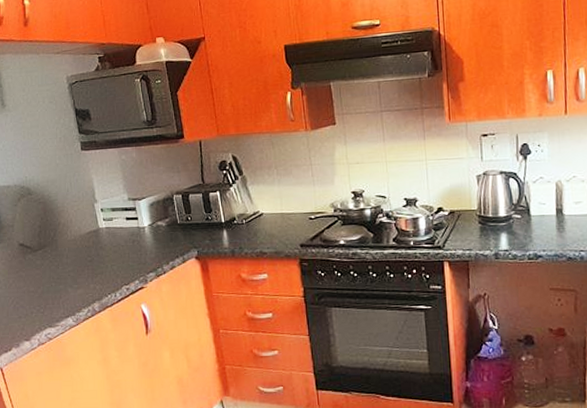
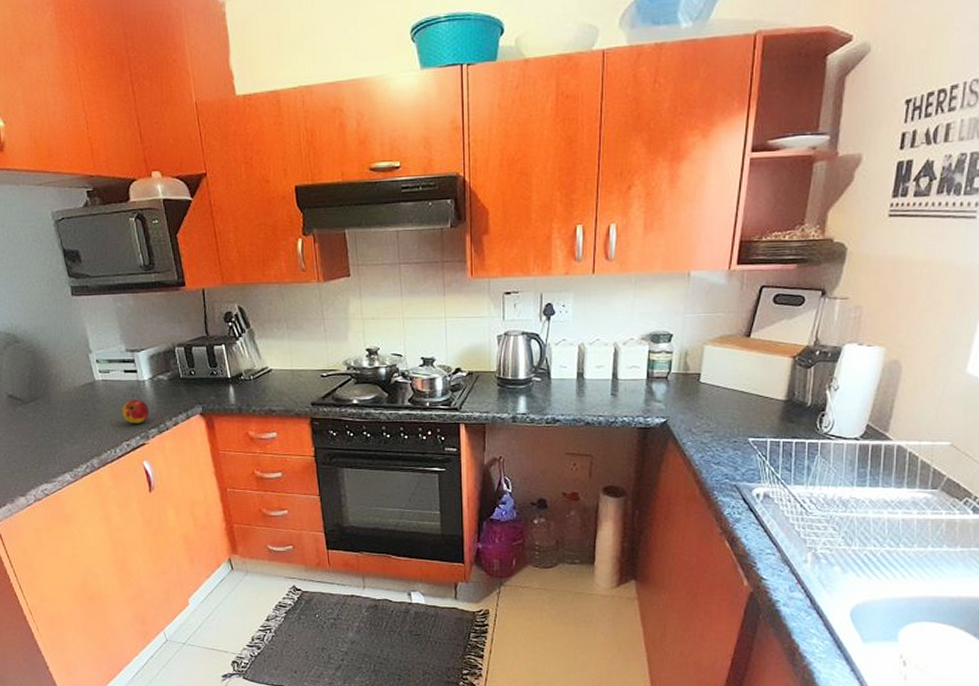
apple: none [123,245,148,268] -> present [122,400,149,424]

